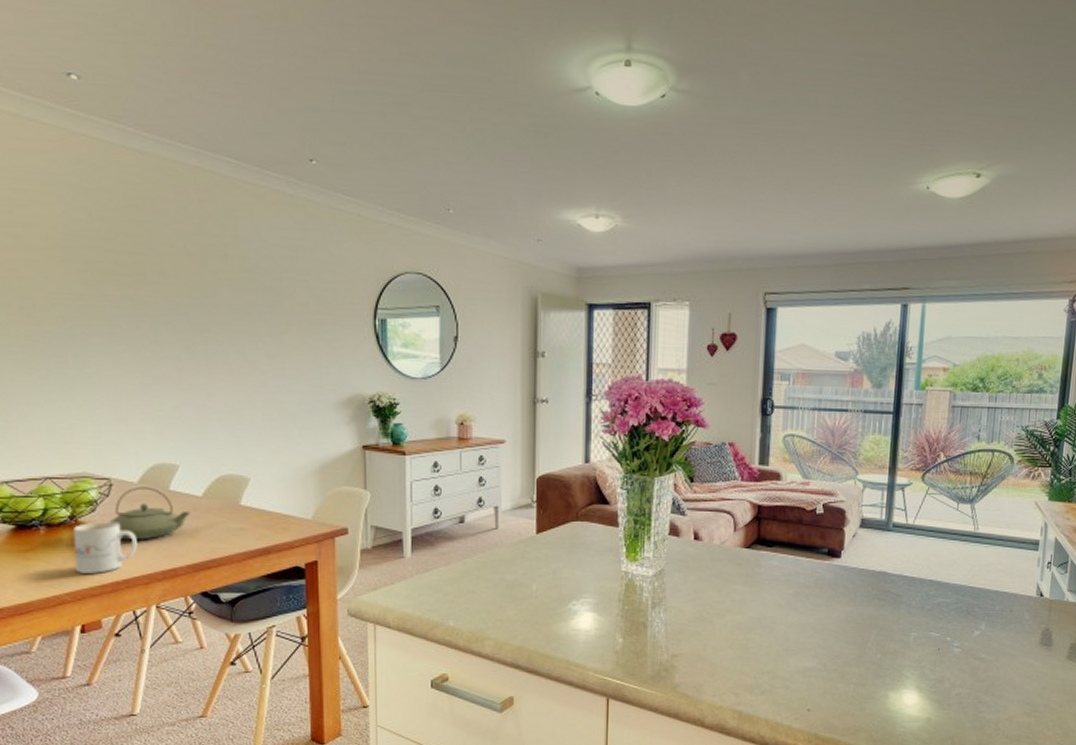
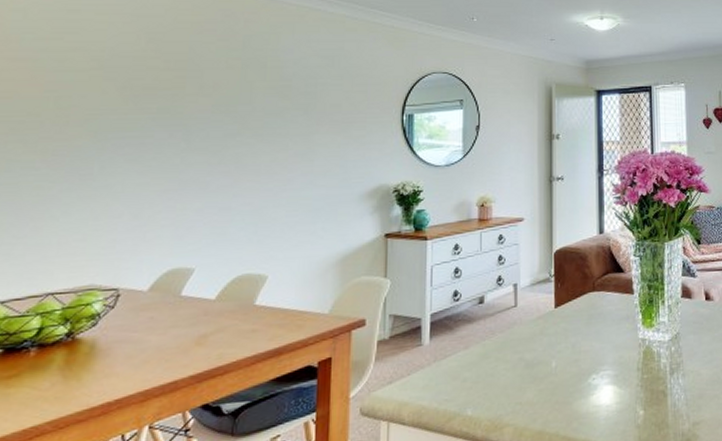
mug: present [72,522,137,573] -> none [63,335,138,397]
teapot: present [109,486,190,540] -> none [110,294,200,355]

